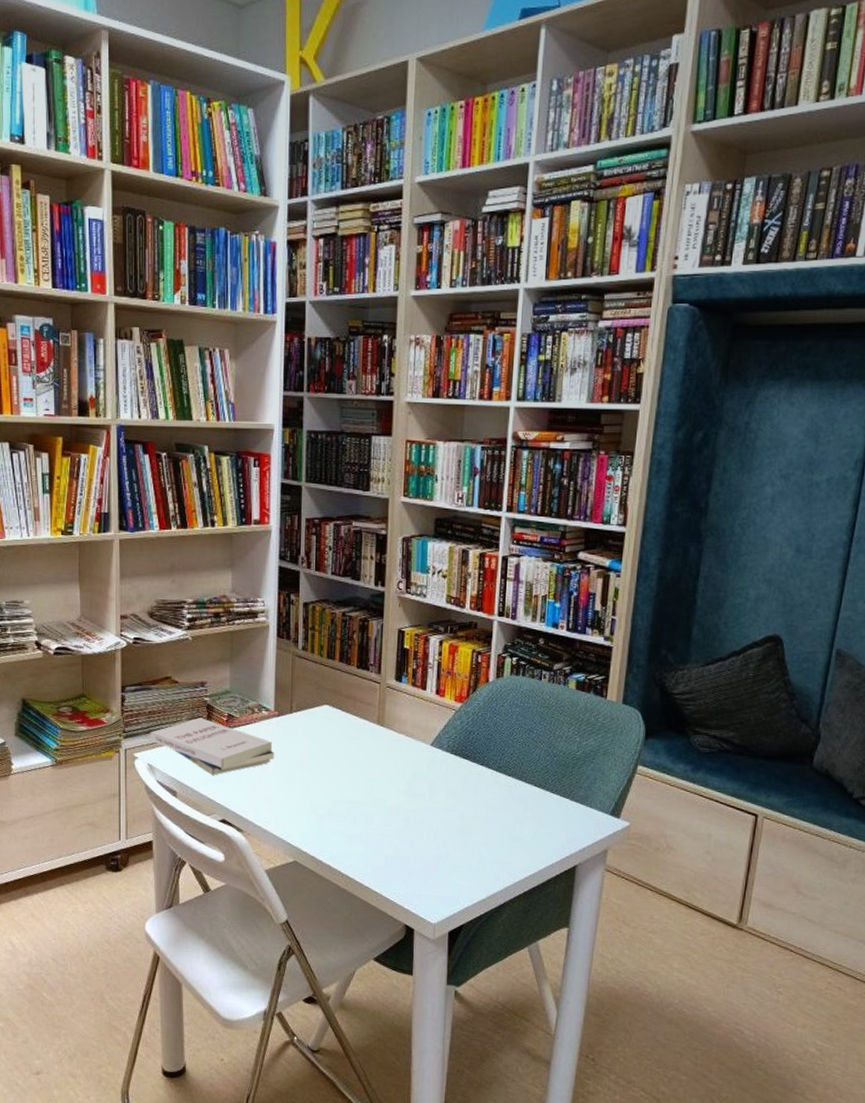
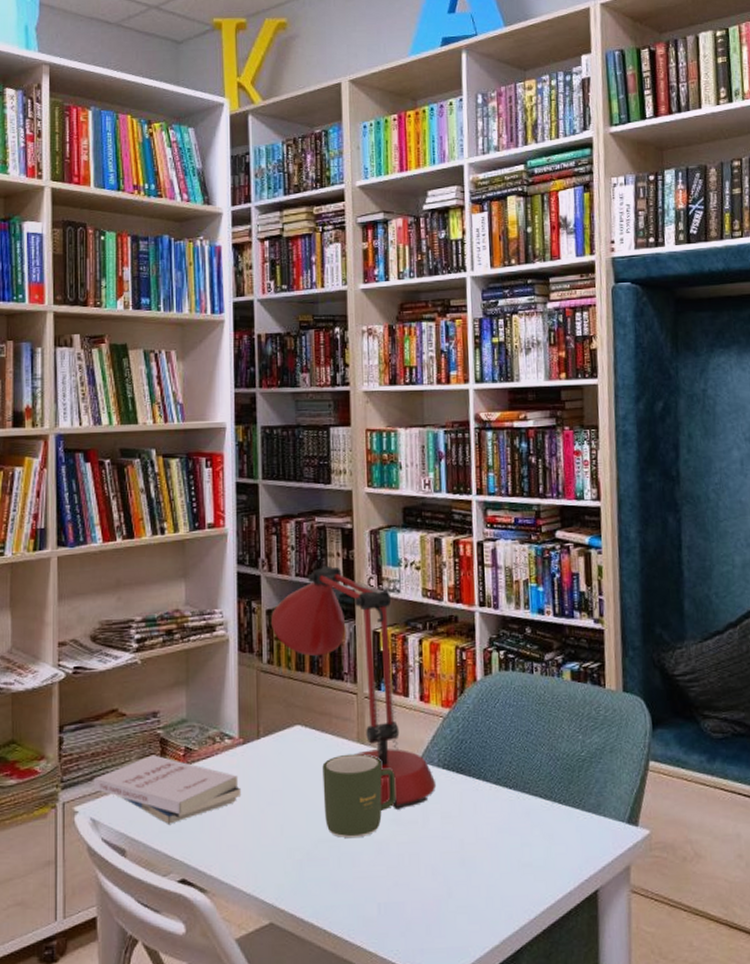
desk lamp: none [306,567,443,783] -> present [270,565,435,810]
mug: none [344,733,409,803] -> present [322,753,396,839]

